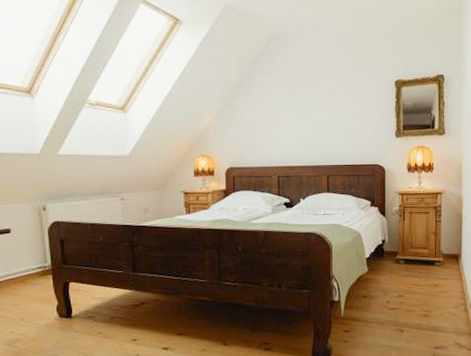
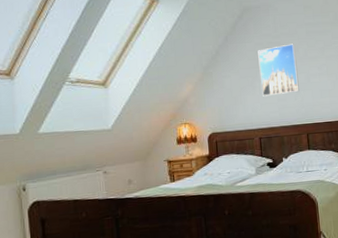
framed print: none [282,78,323,133] -> present [258,43,300,97]

